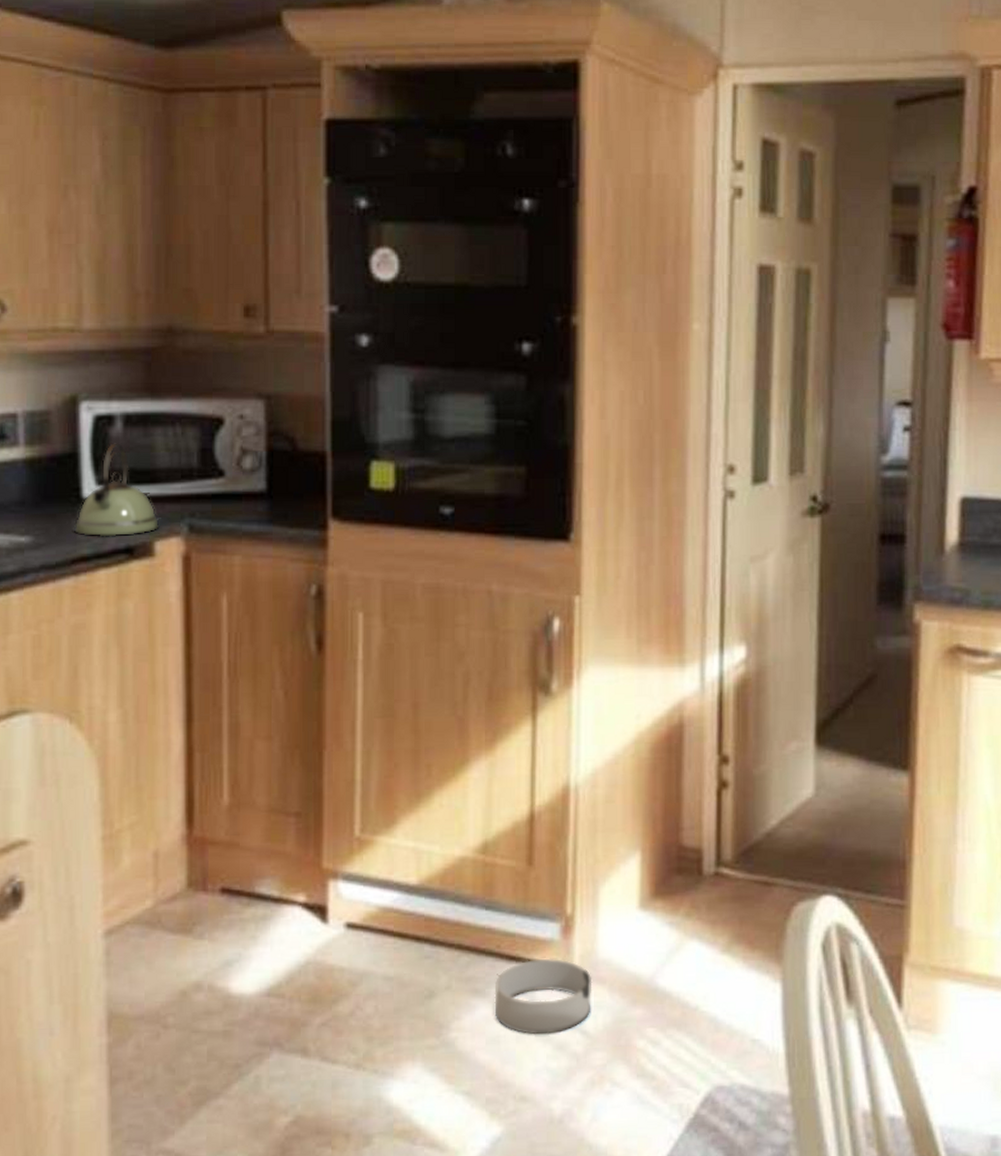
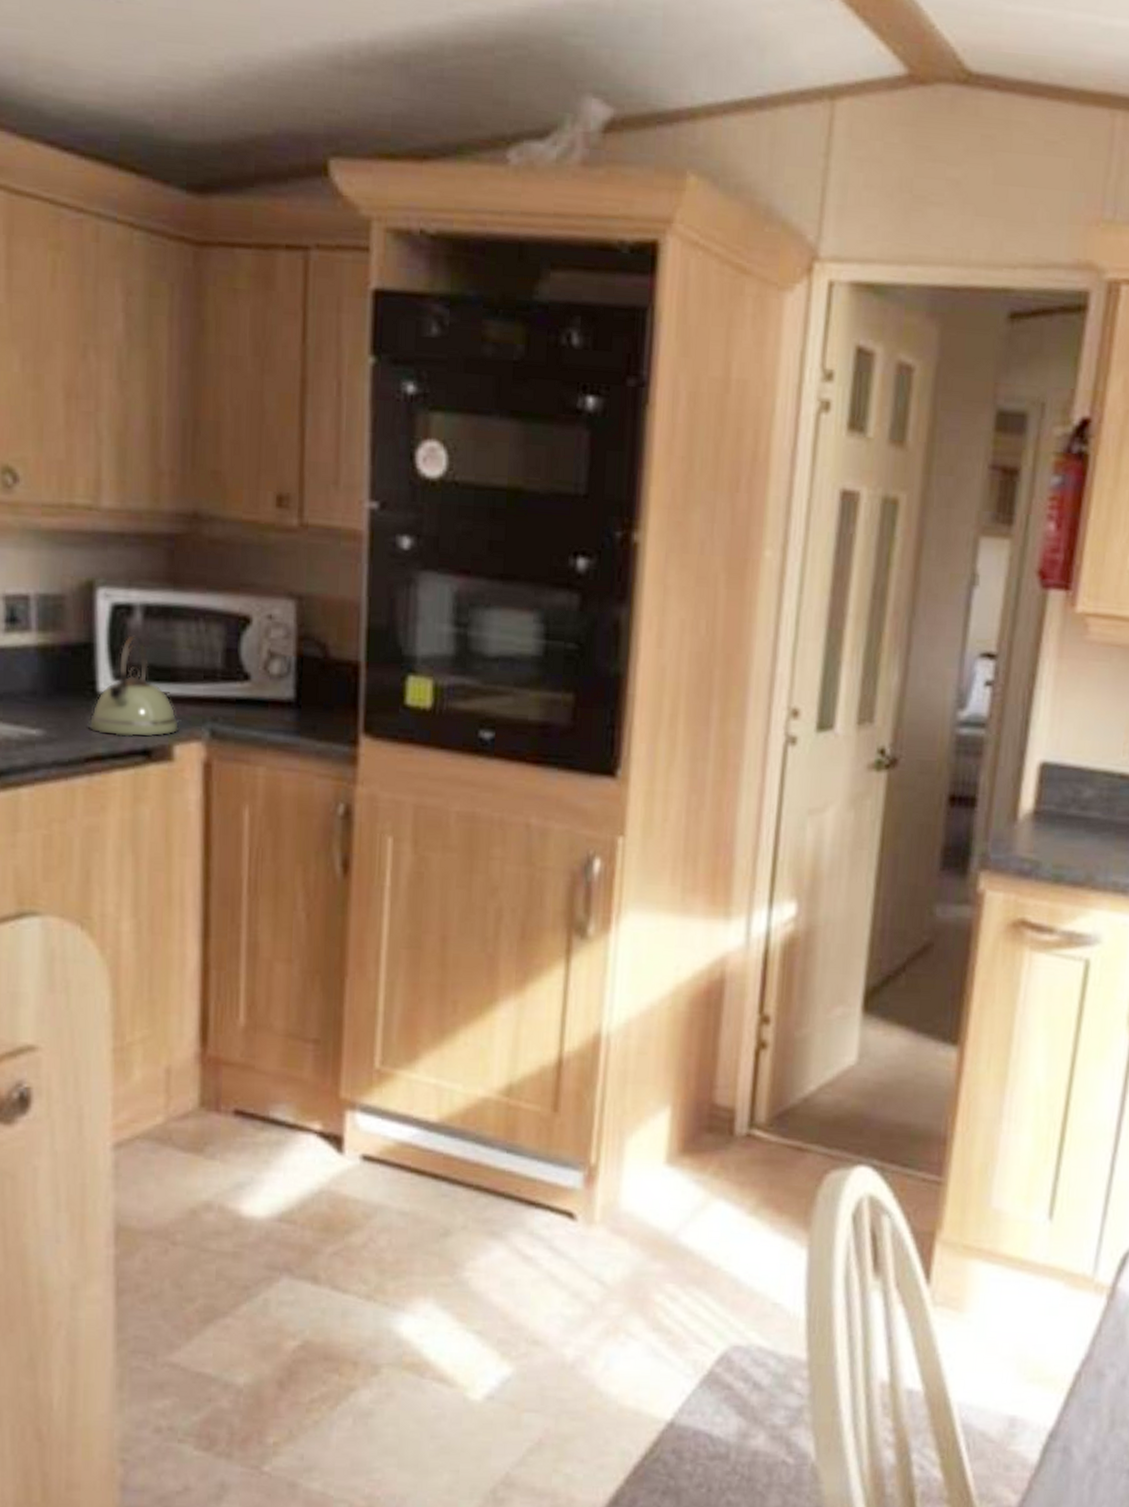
pet bowl: present [494,958,592,1035] -> none [510,1205,613,1282]

